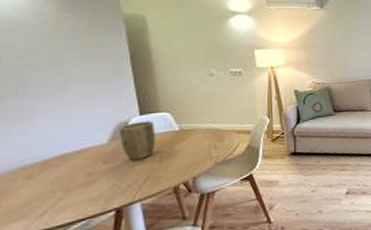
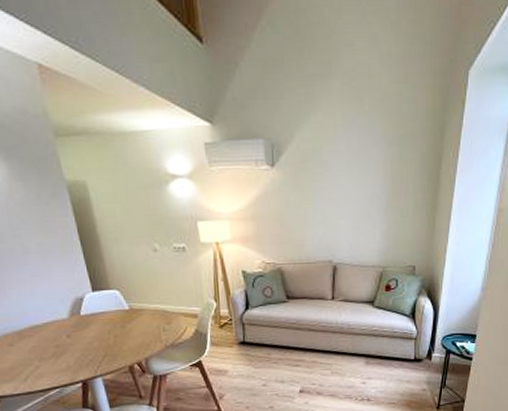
plant pot: present [119,120,156,161] -> none [76,298,110,337]

